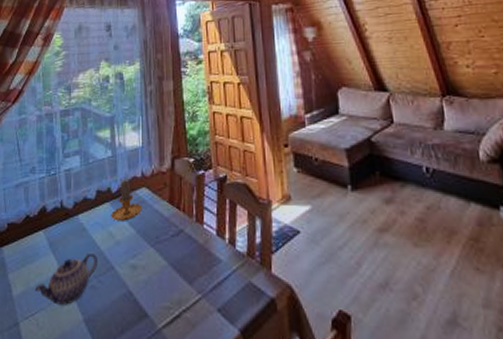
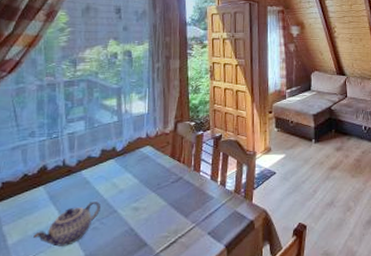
candle: present [111,178,142,221] -> none [115,139,146,174]

